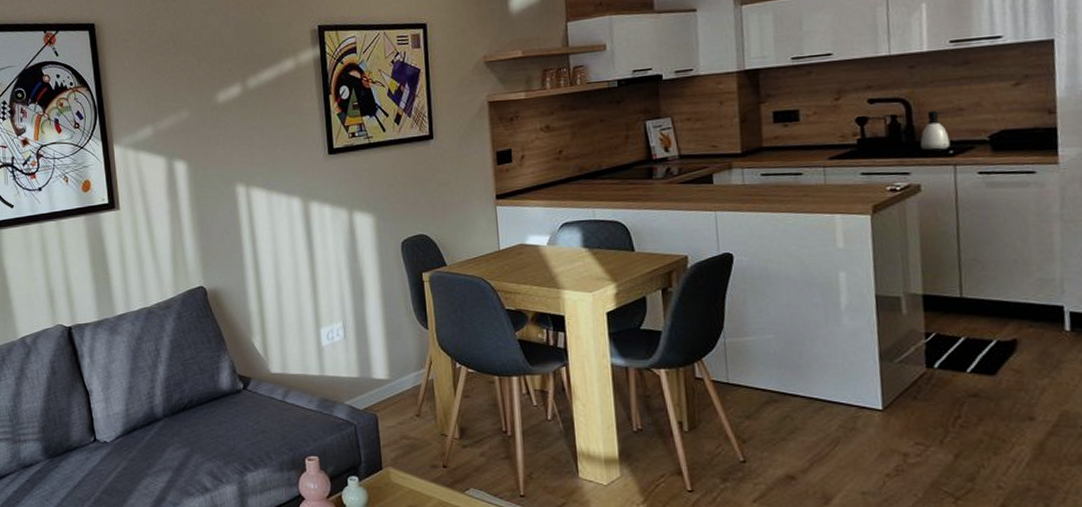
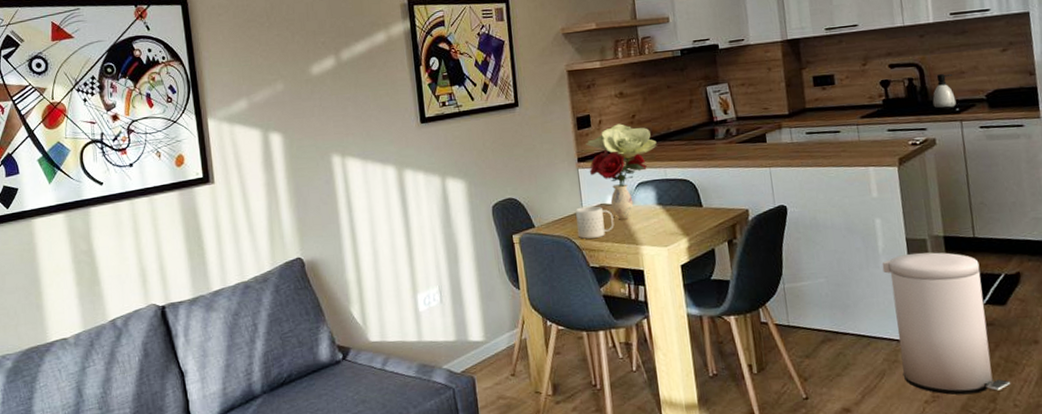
mug: none [490,246,534,280] -> present [574,205,615,239]
flower bouquet: none [505,159,586,263] -> present [586,124,657,221]
pedal bin: none [844,311,996,471] -> present [882,252,1012,395]

